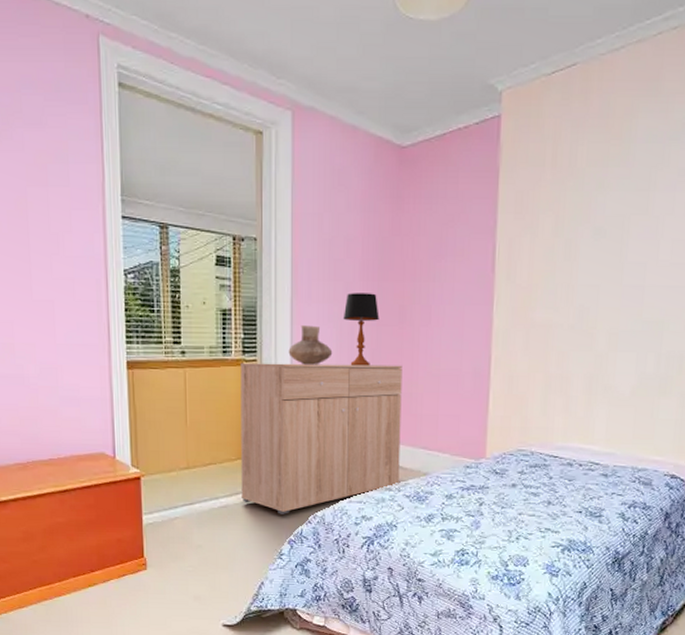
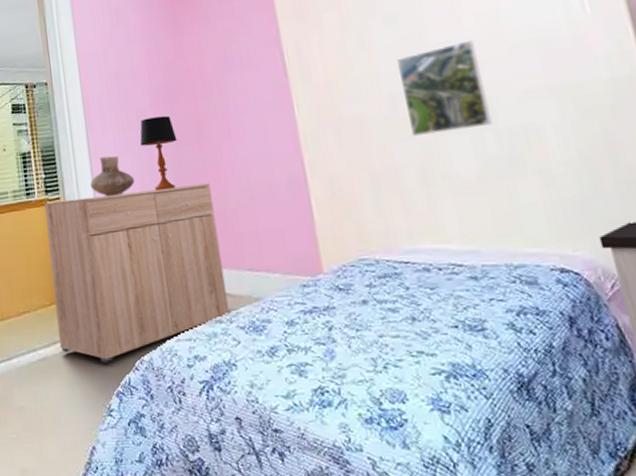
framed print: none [588,265,664,349] -> present [396,39,492,136]

